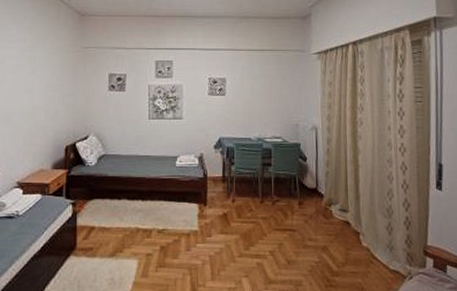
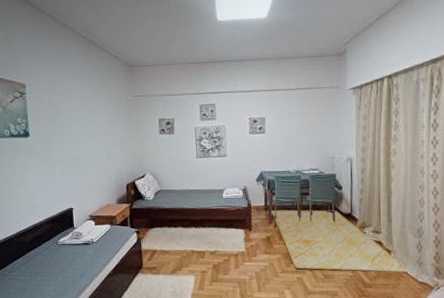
rug: none [229,182,381,259] -> present [270,210,411,273]

